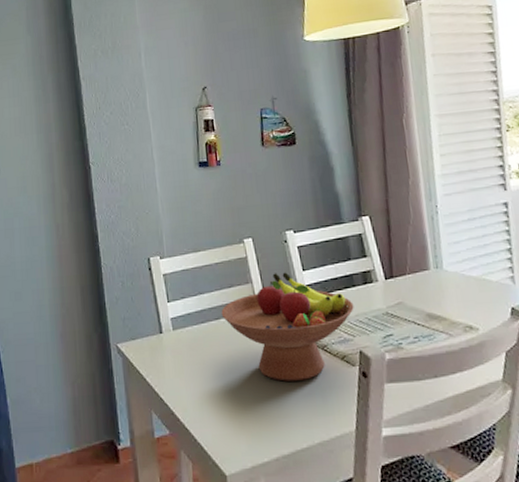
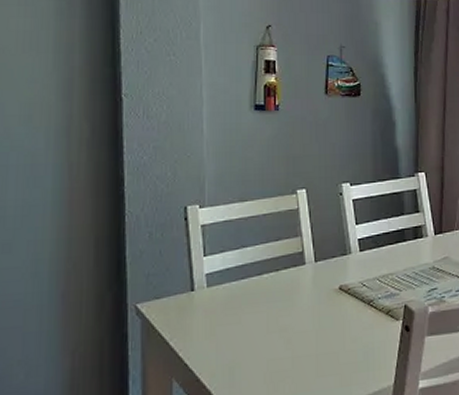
fruit bowl: present [221,272,354,381] -> none [265,225,403,339]

